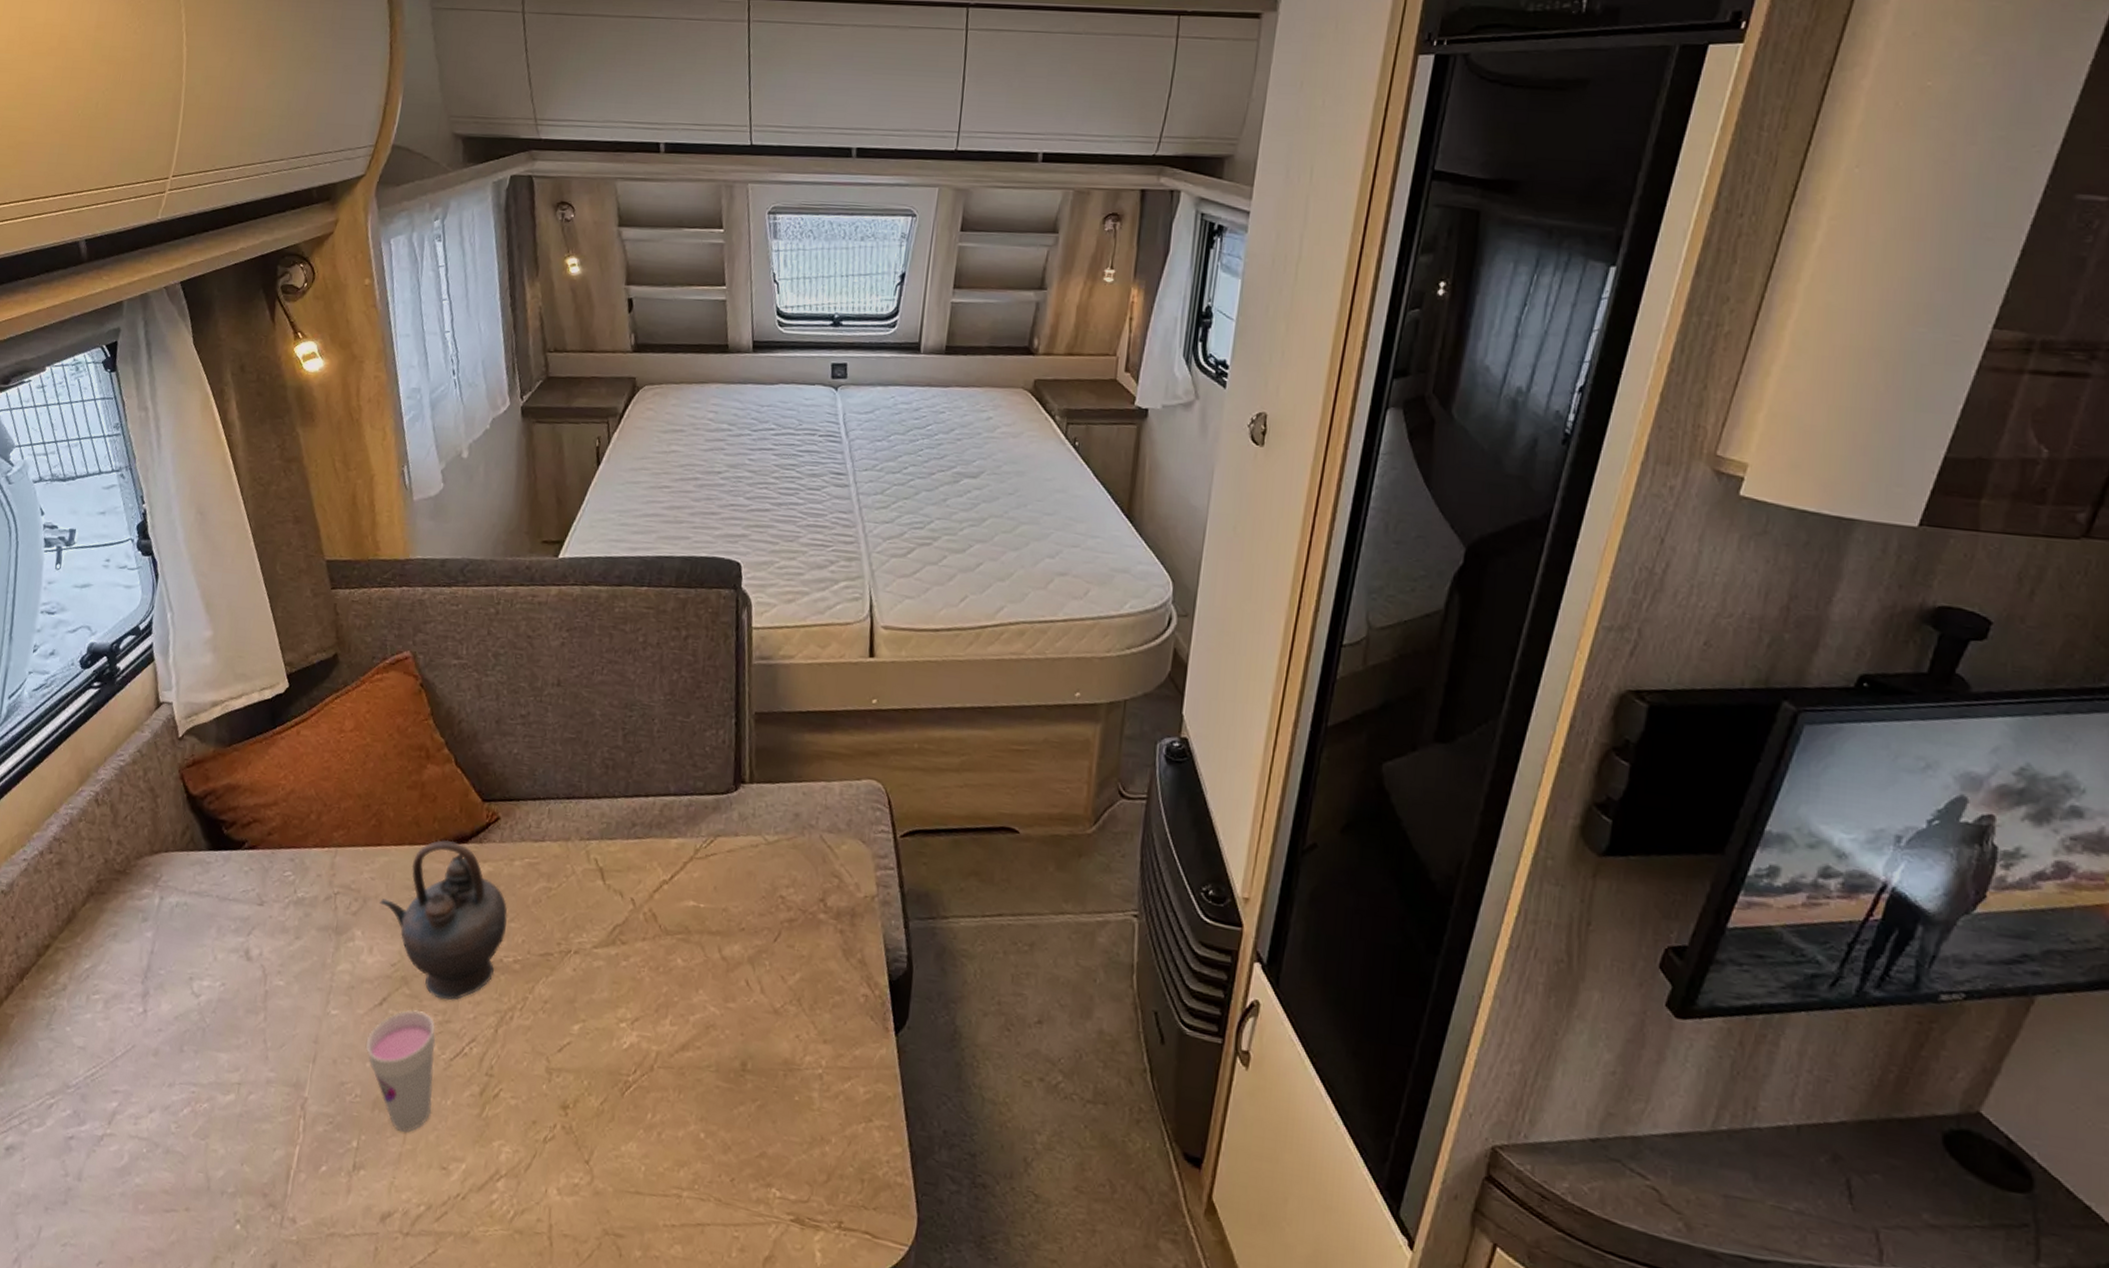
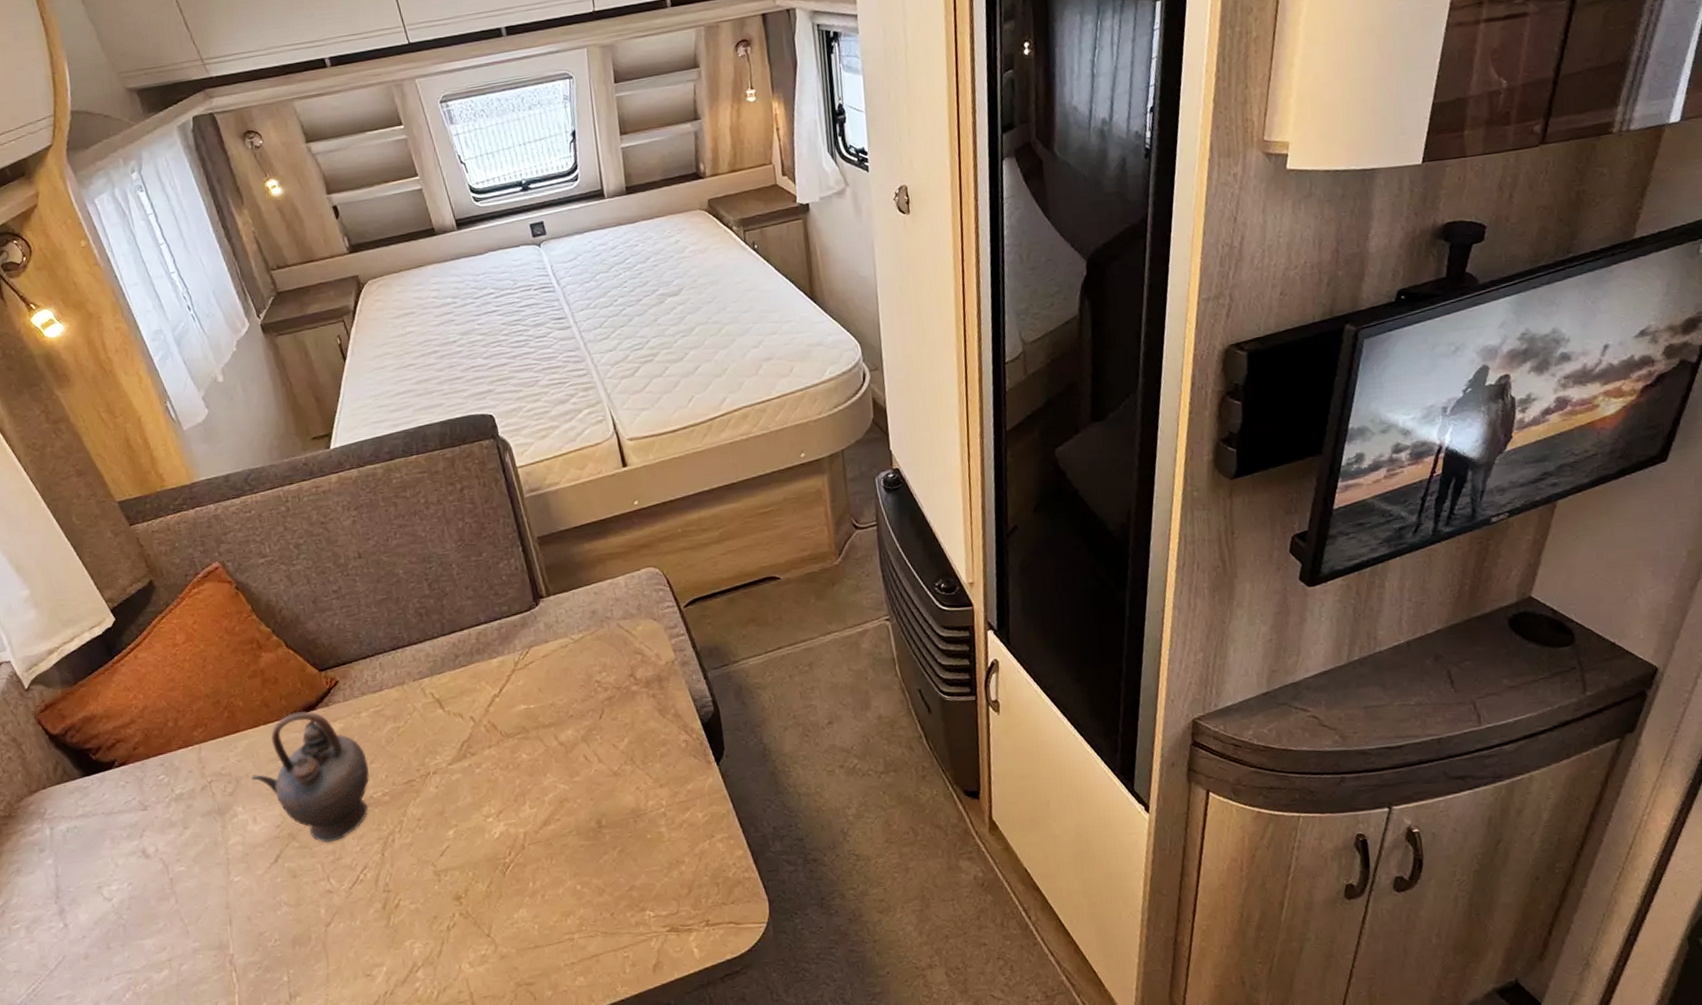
cup: present [366,1009,436,1133] -> none [272,856,344,958]

